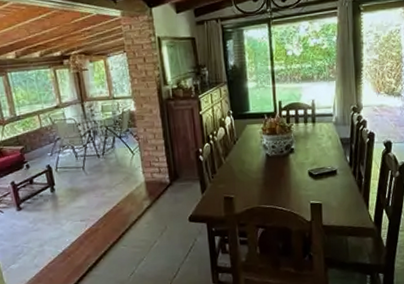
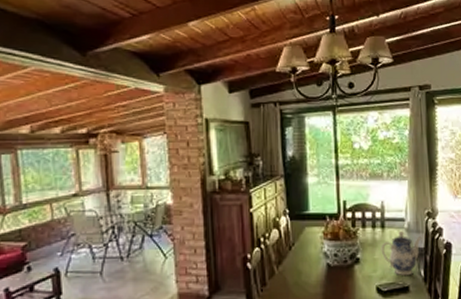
teapot: none [312,125,348,161] -> present [381,231,422,275]

